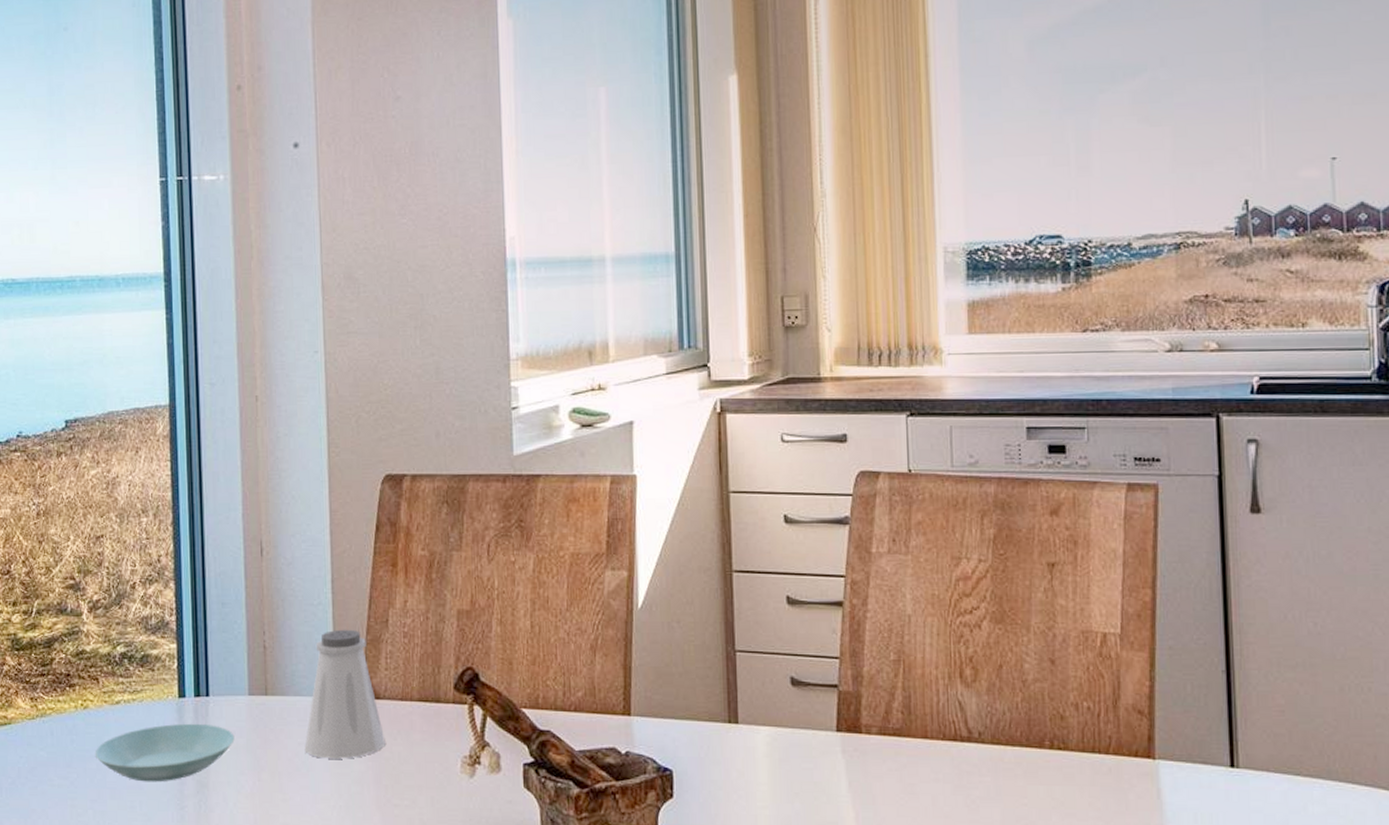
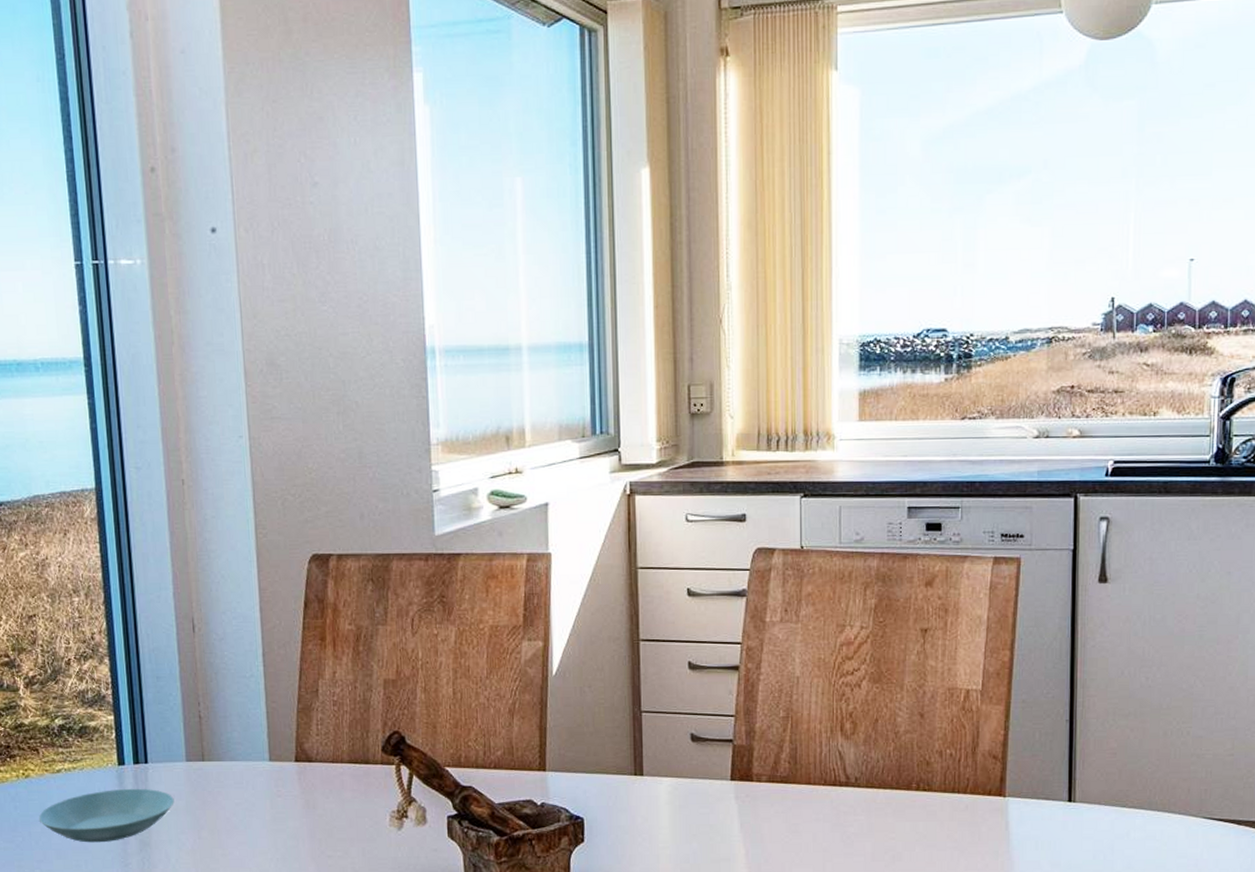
saltshaker: present [304,629,385,759] -> none [241,699,318,817]

